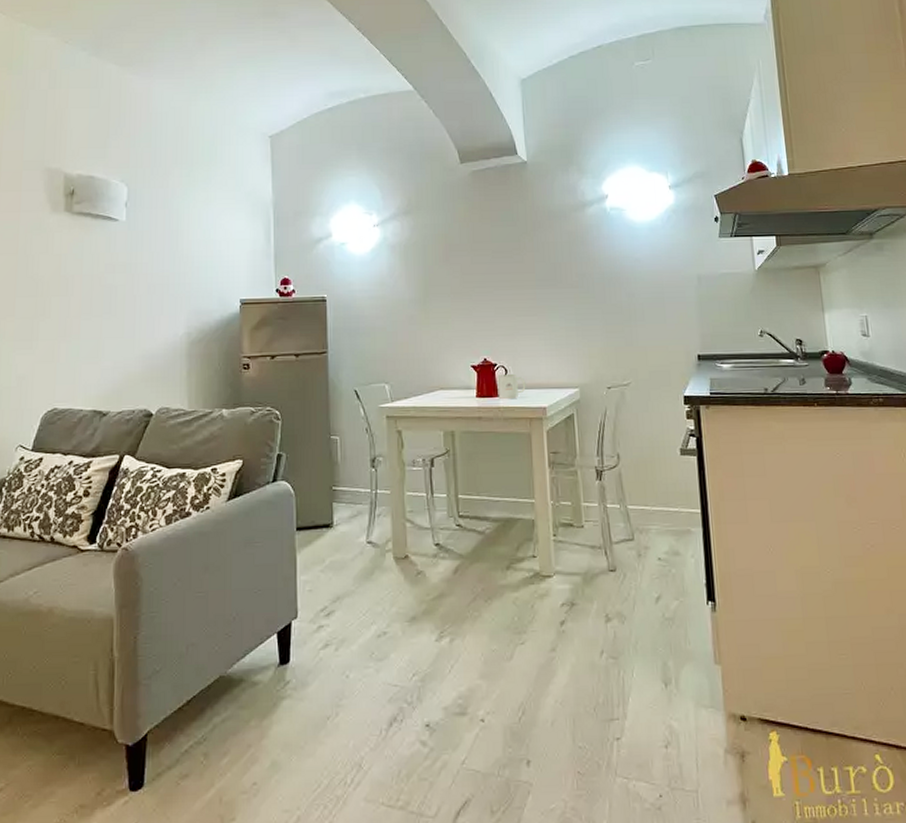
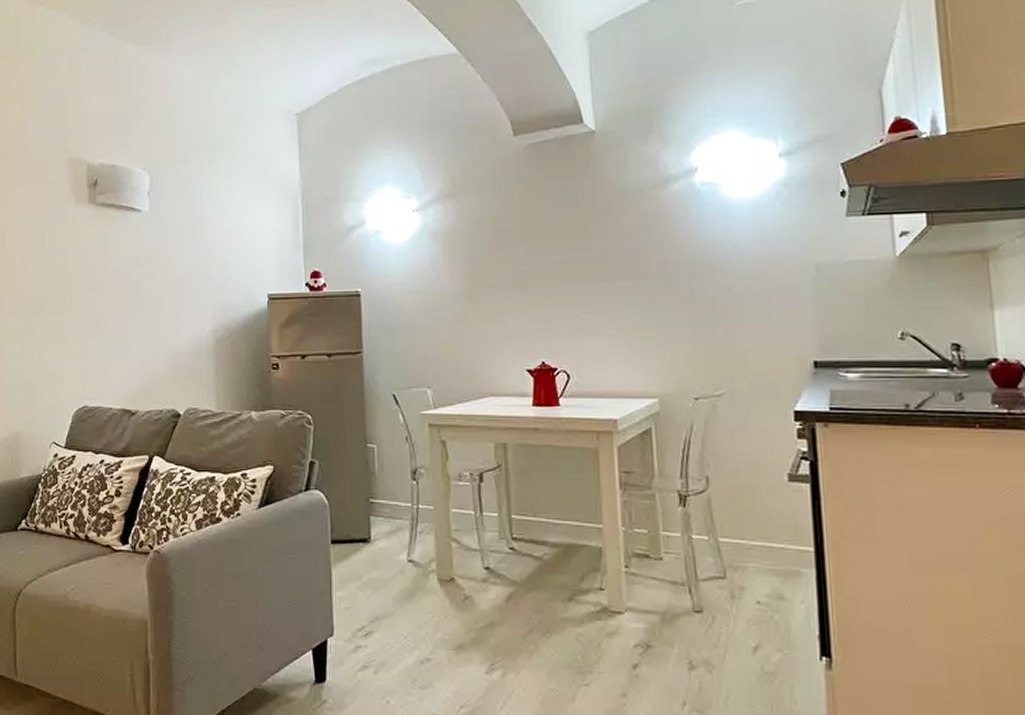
mug: present [497,375,526,400] -> none [557,381,593,410]

